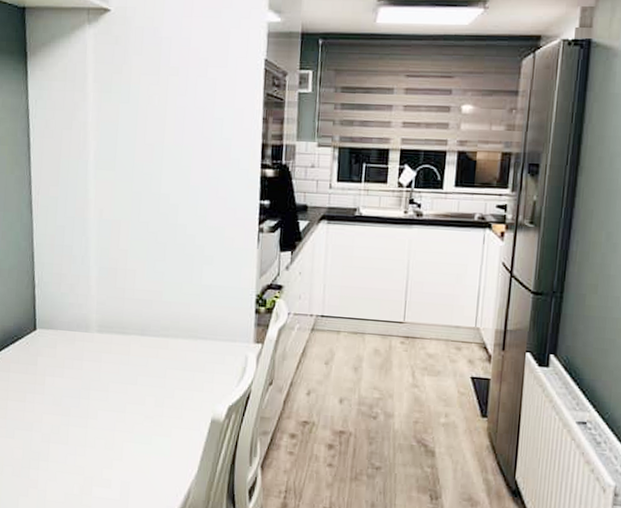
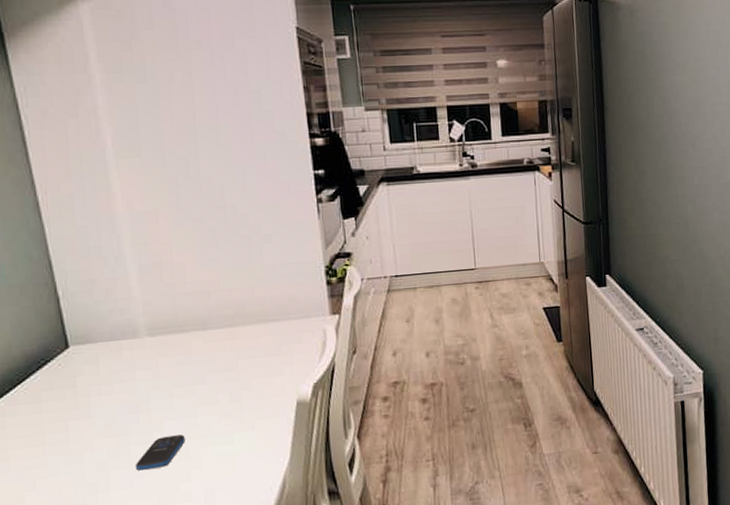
mobile phone: none [70,424,113,452] -> present [135,434,185,471]

